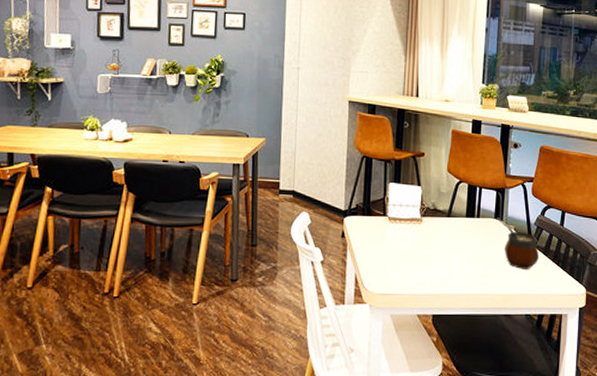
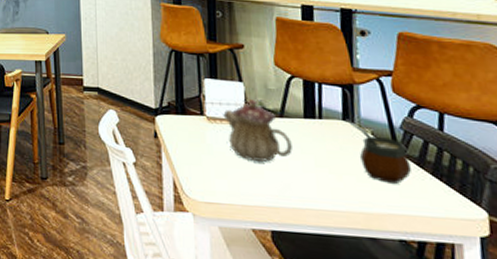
teapot: none [402,201,455,255] -> present [223,99,293,162]

